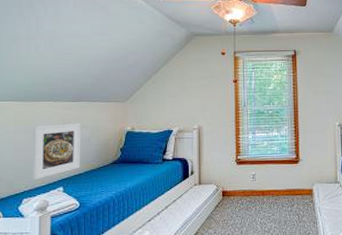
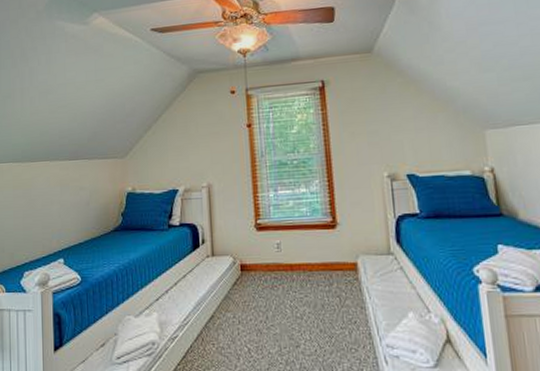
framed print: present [33,123,81,180] -> none [31,184,80,250]

